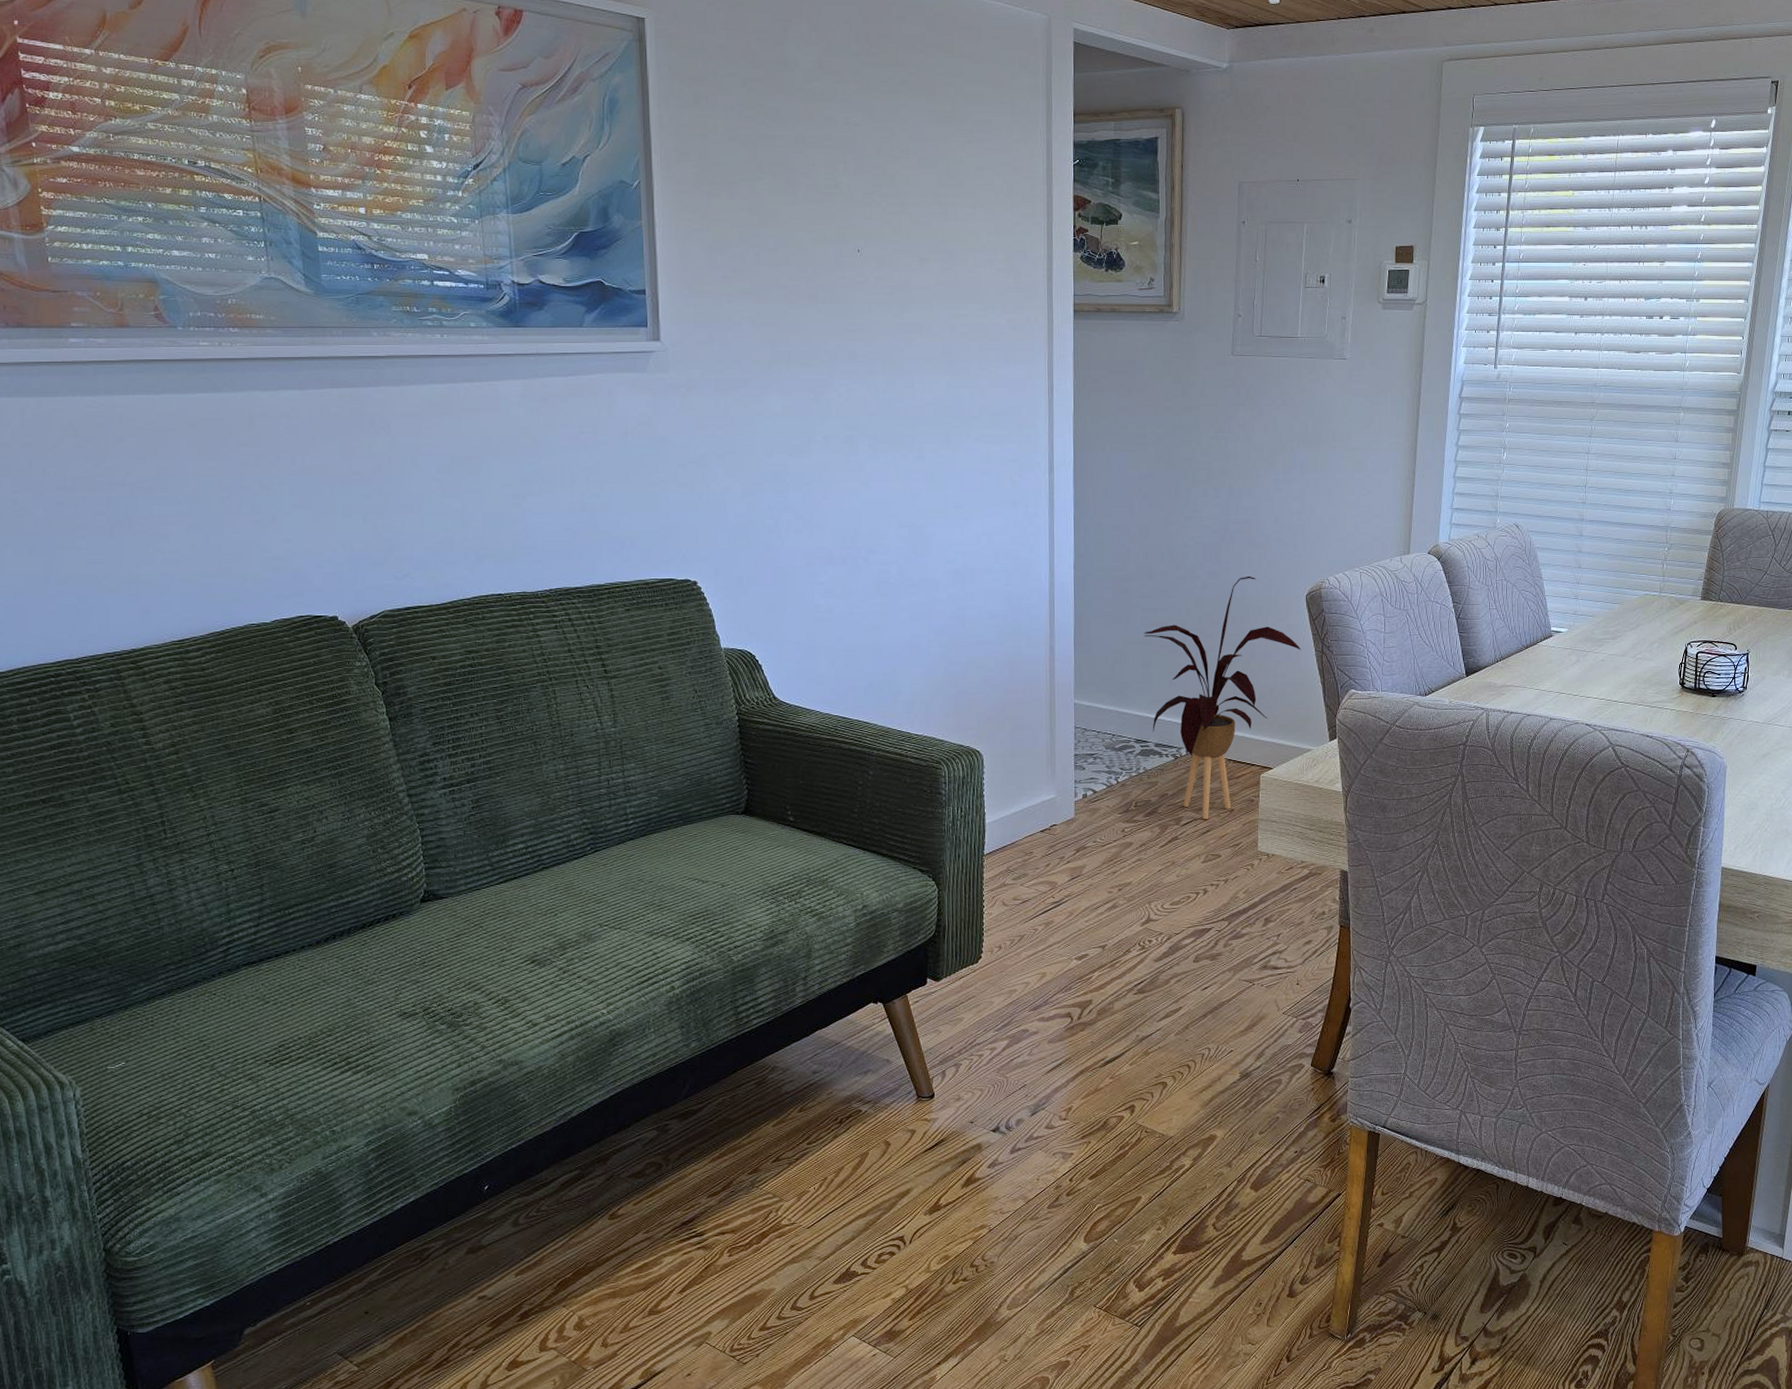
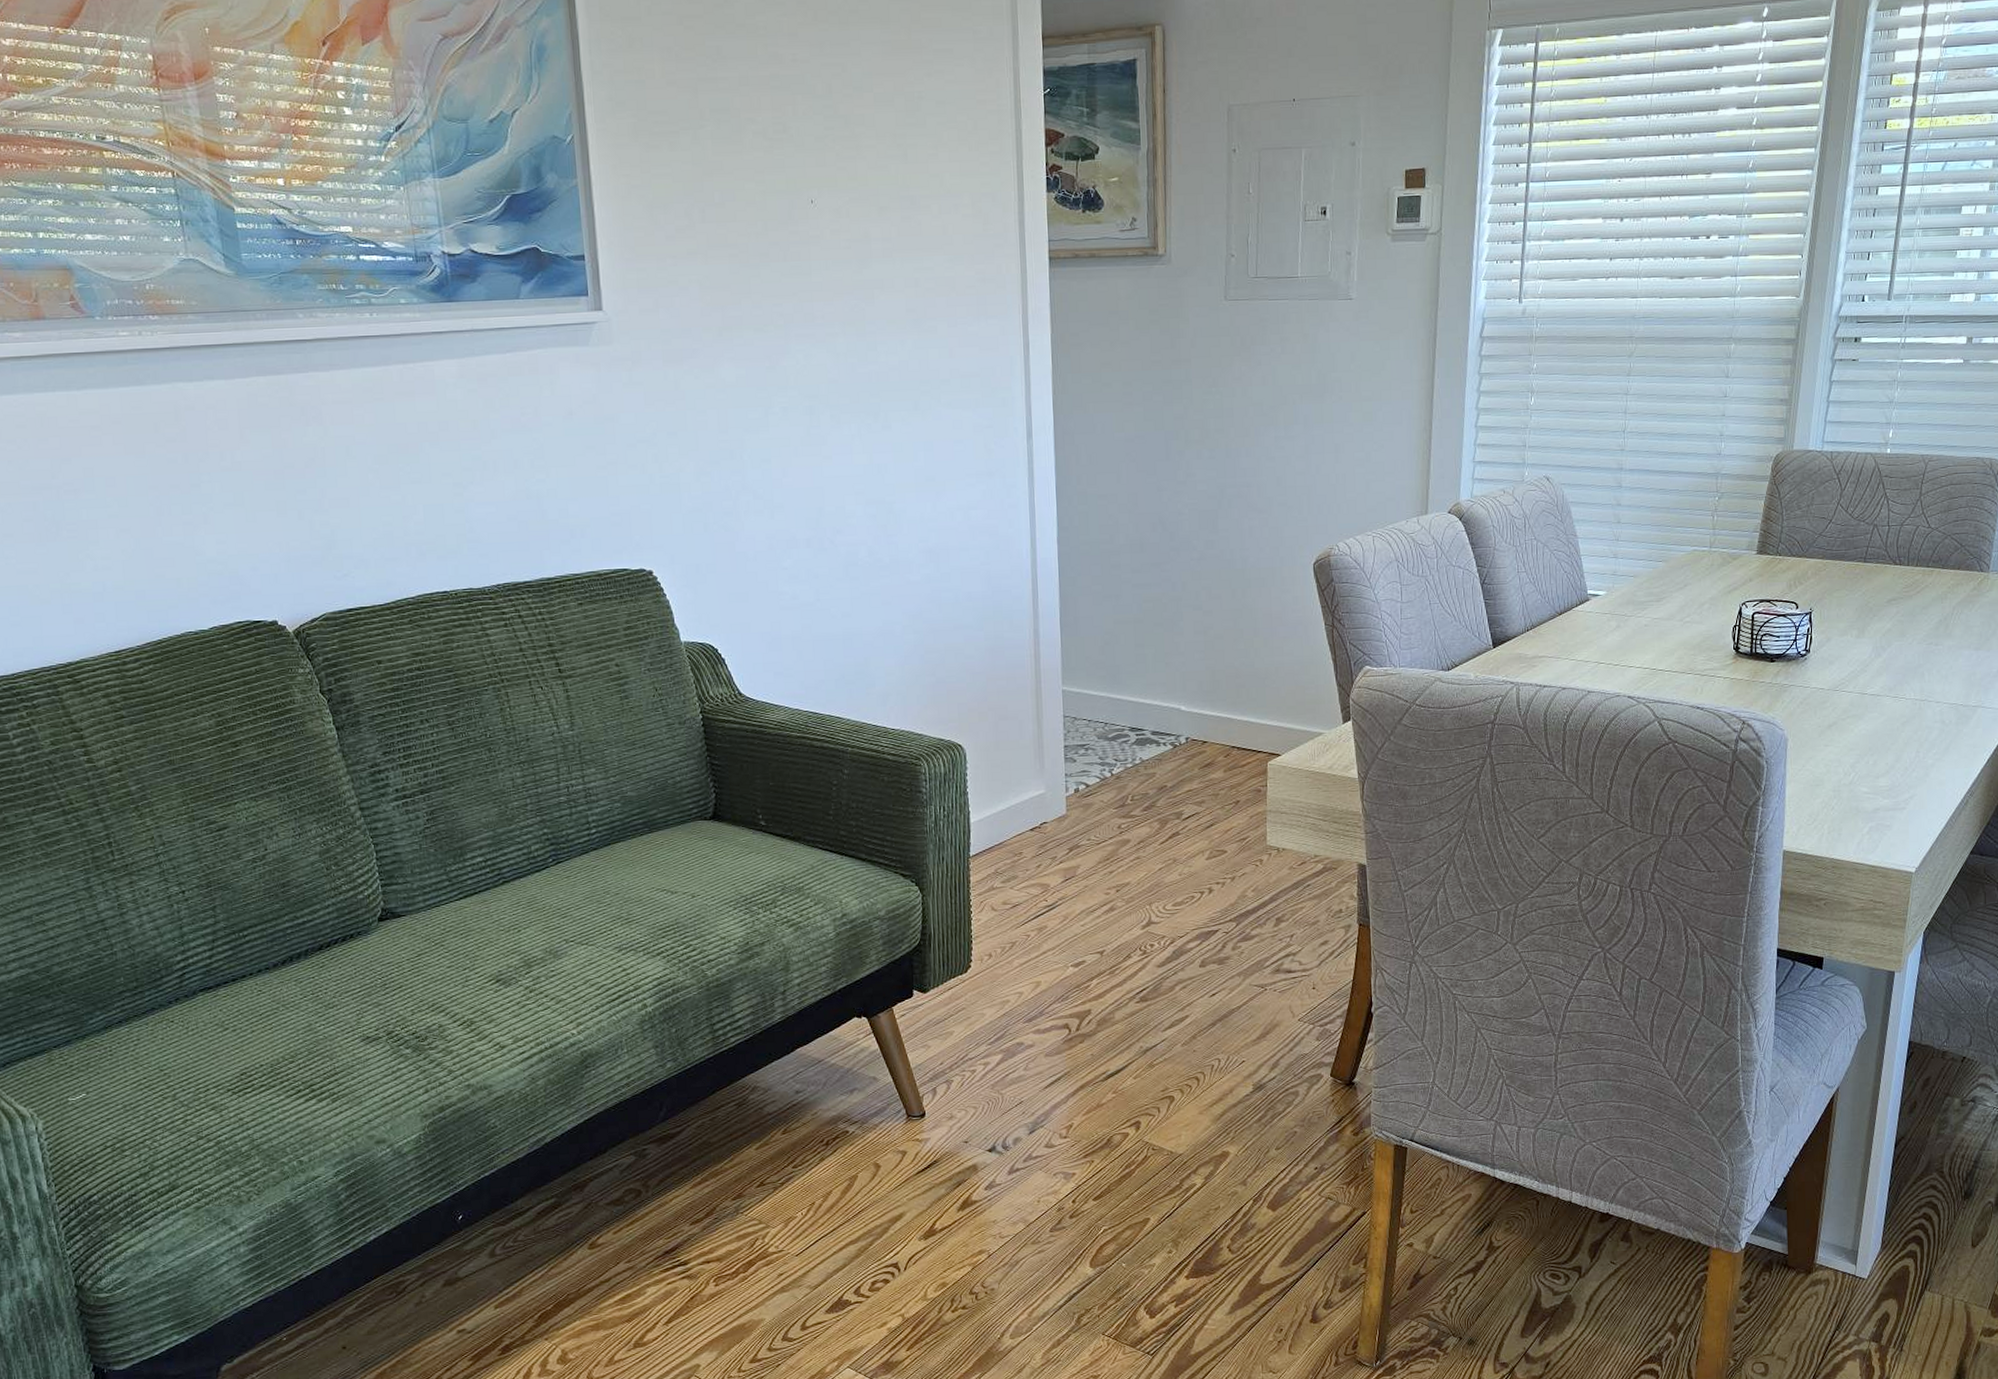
house plant: present [1143,576,1301,819] -> none [1135,544,1310,812]

